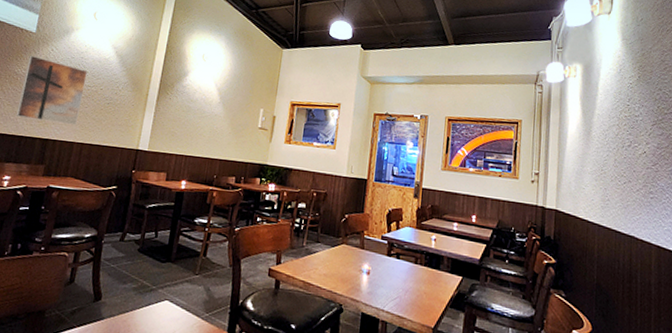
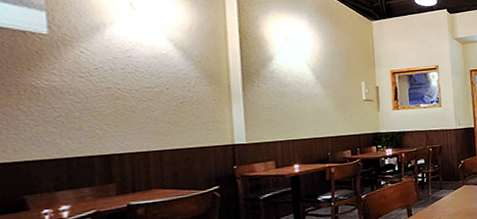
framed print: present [15,55,88,126] -> none [48,61,146,137]

